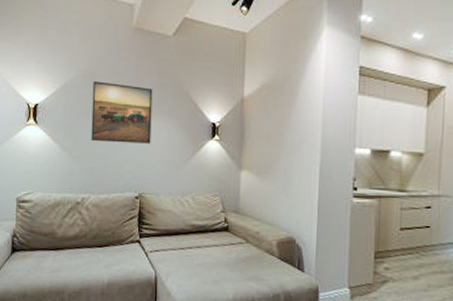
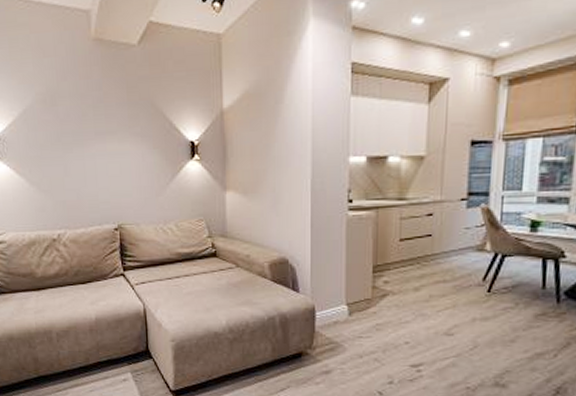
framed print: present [91,81,153,144] -> none [54,104,125,173]

